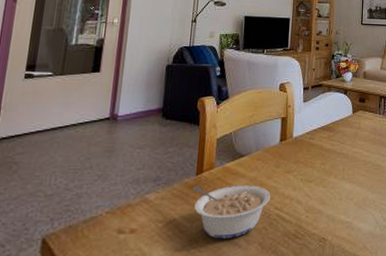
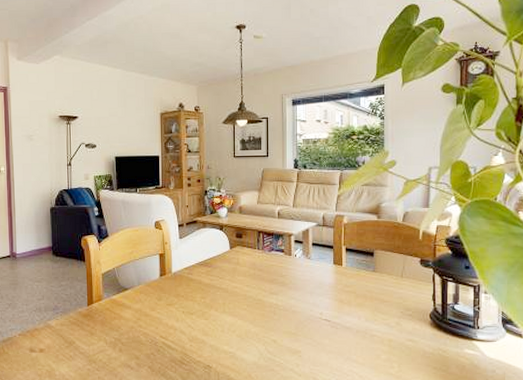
legume: present [192,184,271,239] -> none [86,315,156,361]

